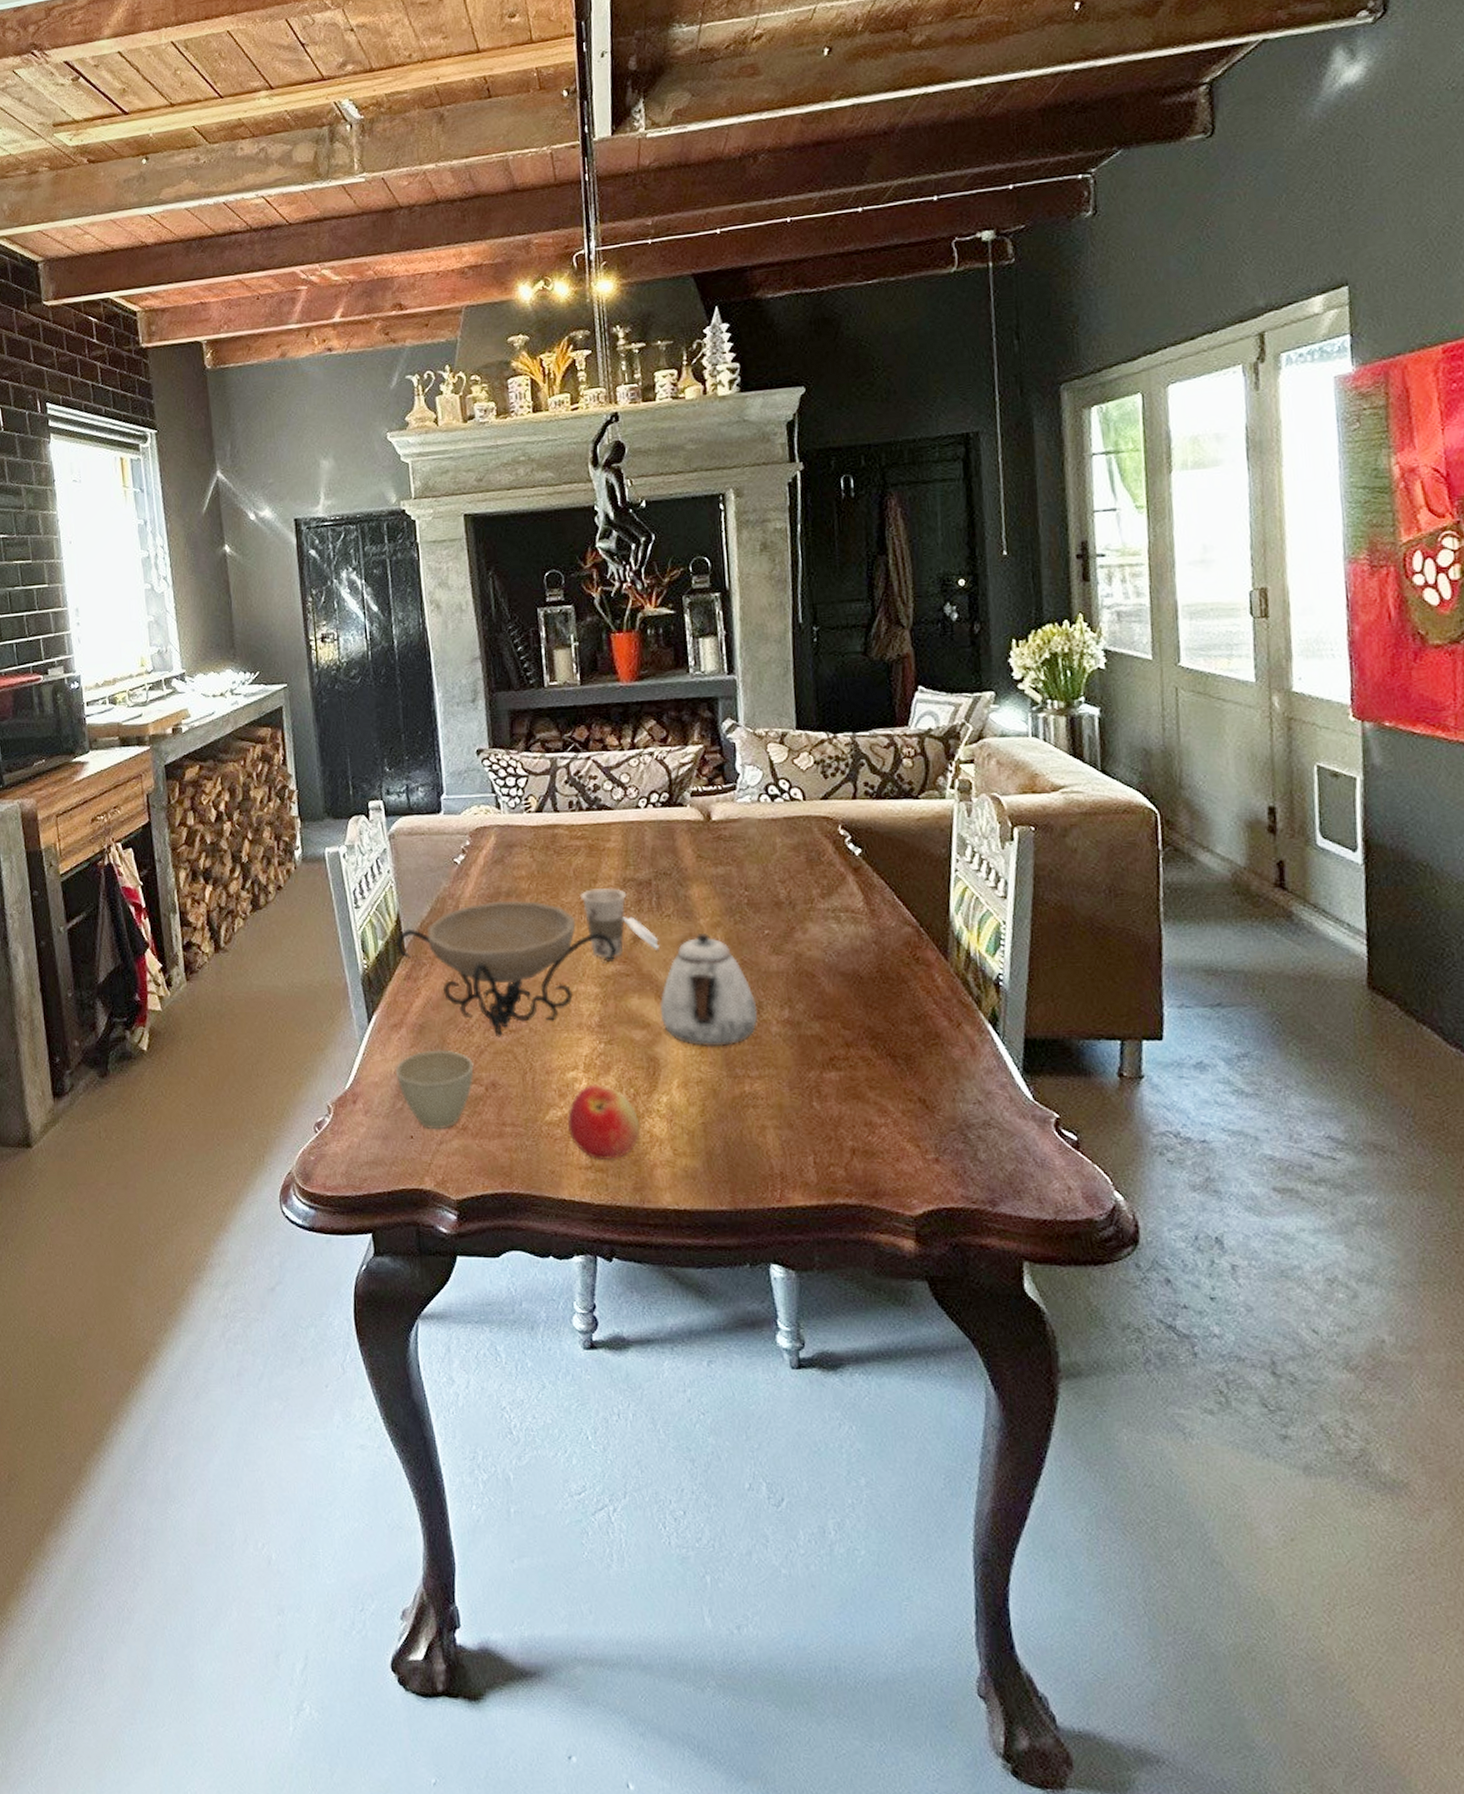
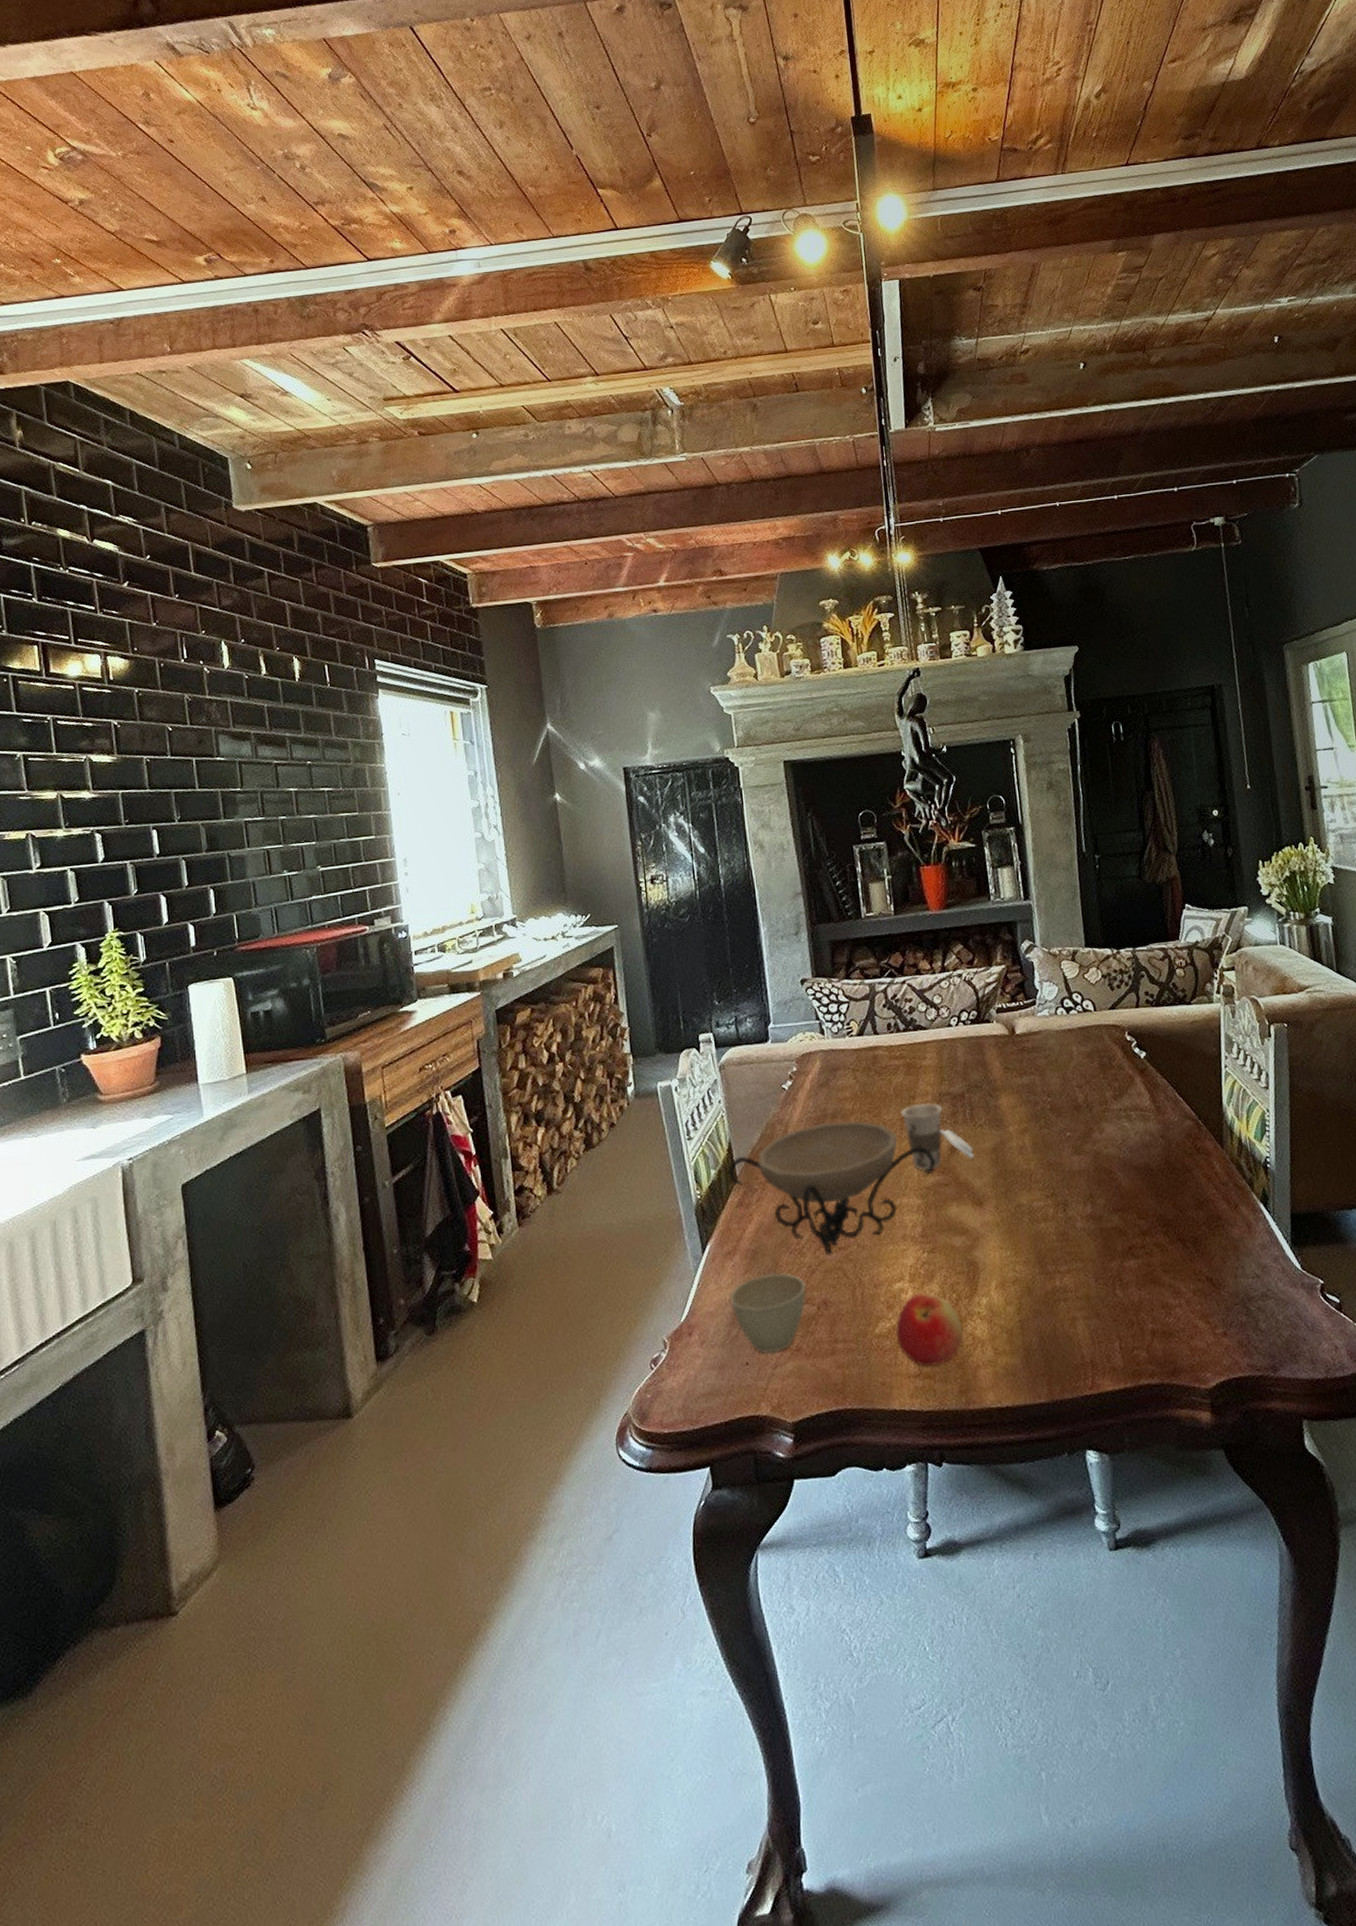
teapot: present [659,934,758,1047] -> none [976,1140,1064,1248]

